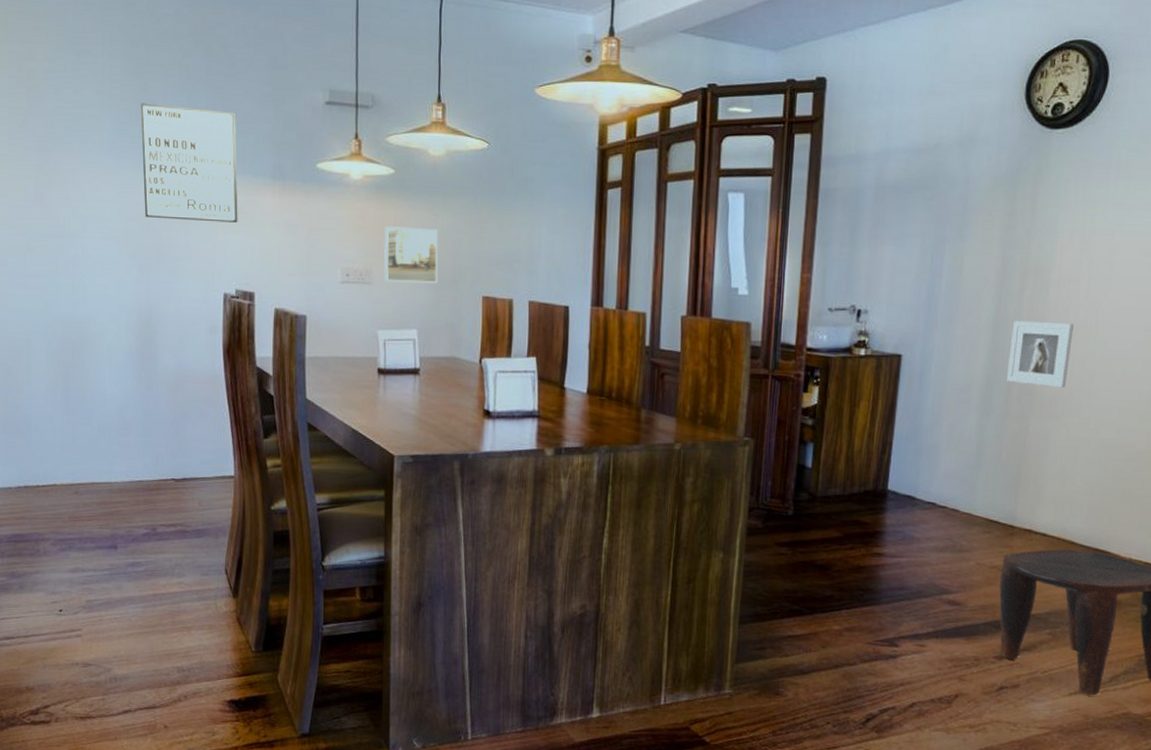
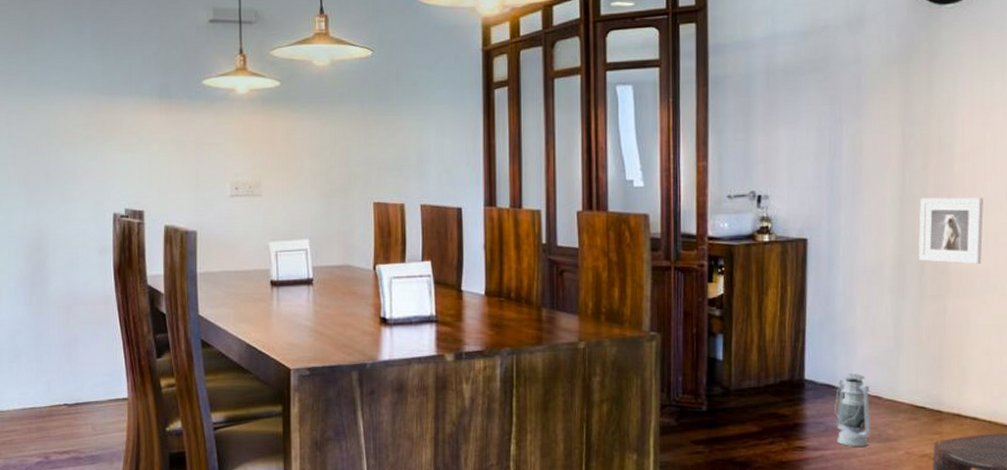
wall art: present [140,103,238,223] -> none [28,31,126,143]
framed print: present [384,225,438,284] -> none [272,137,327,194]
lantern: none [913,486,948,556] -> present [834,373,870,446]

